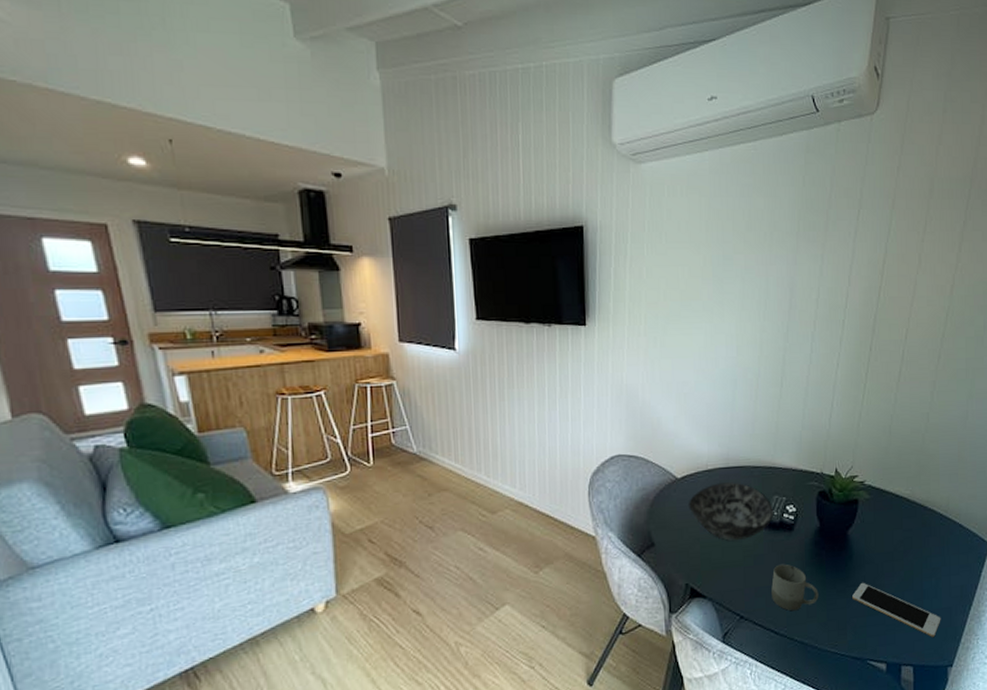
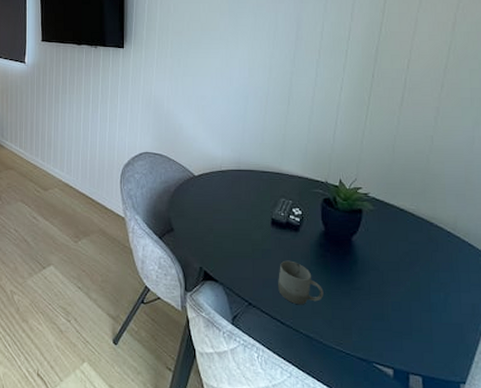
bowl: present [688,482,773,541] -> none [203,183,280,234]
cell phone: present [852,582,941,637] -> none [357,287,452,351]

